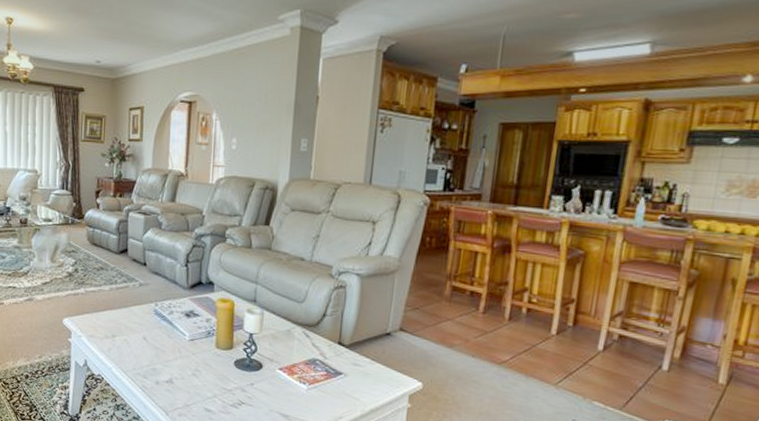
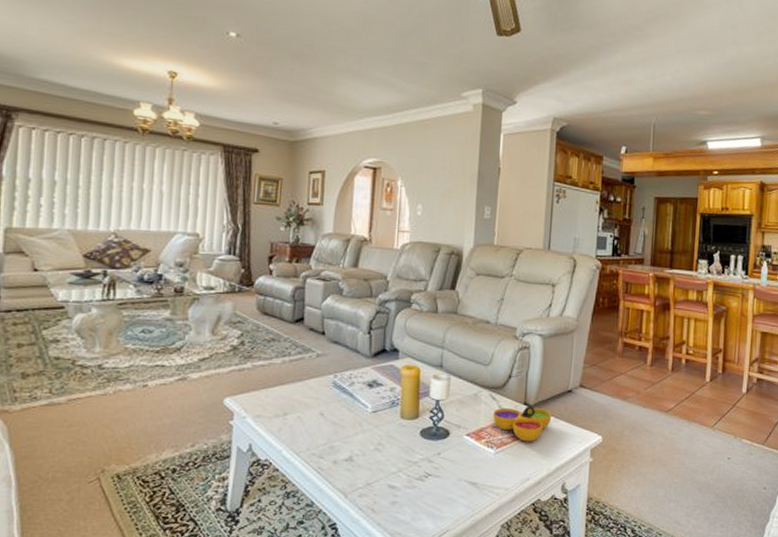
decorative bowl: none [306,345,368,382] -> present [493,405,552,442]

